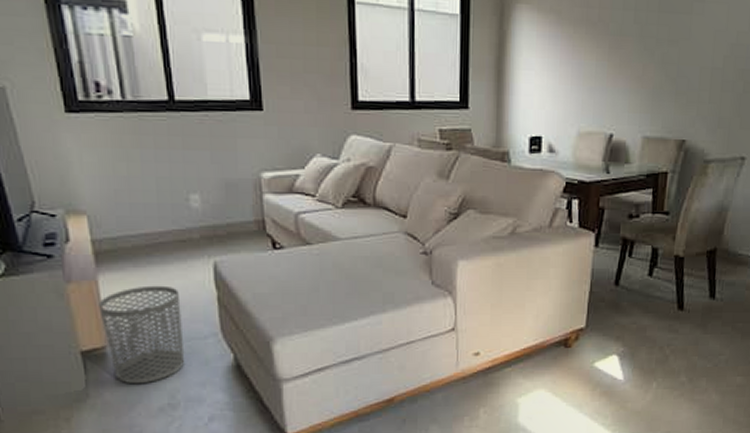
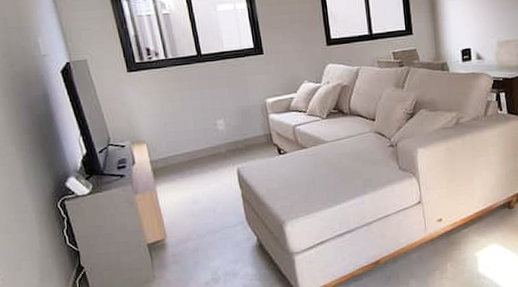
waste bin: present [98,285,185,384] -> none [158,189,222,266]

